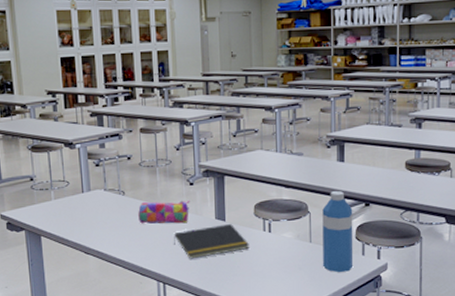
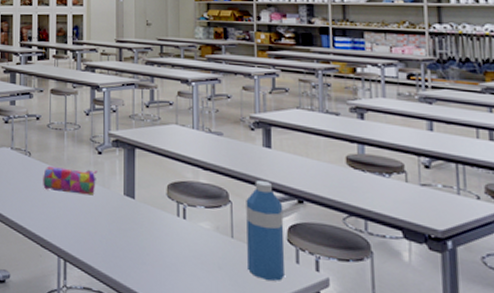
notepad: present [173,224,249,259] -> none [77,202,161,237]

